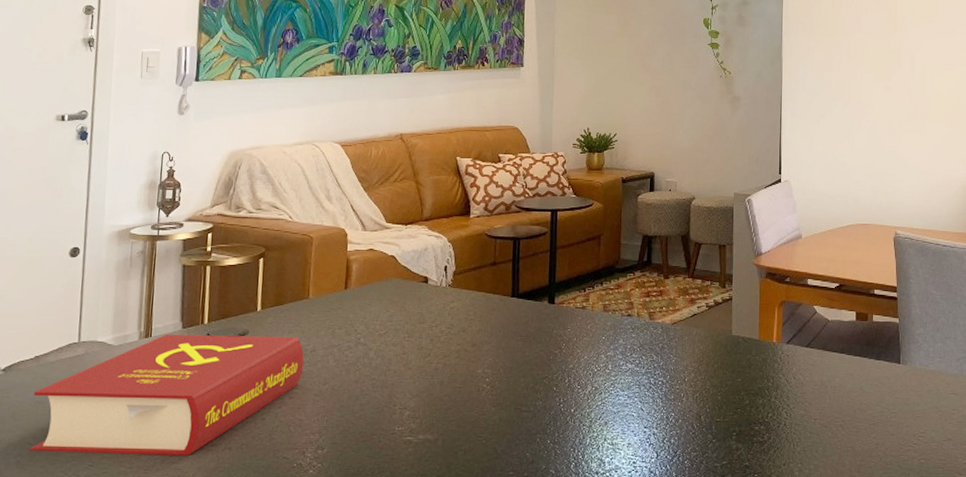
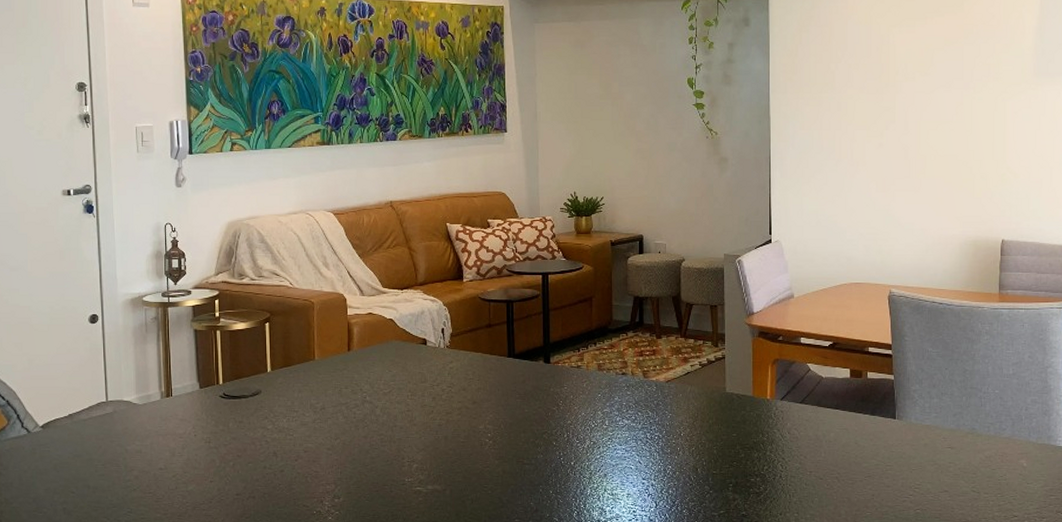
book: present [29,334,304,456] -> none [71,393,315,504]

